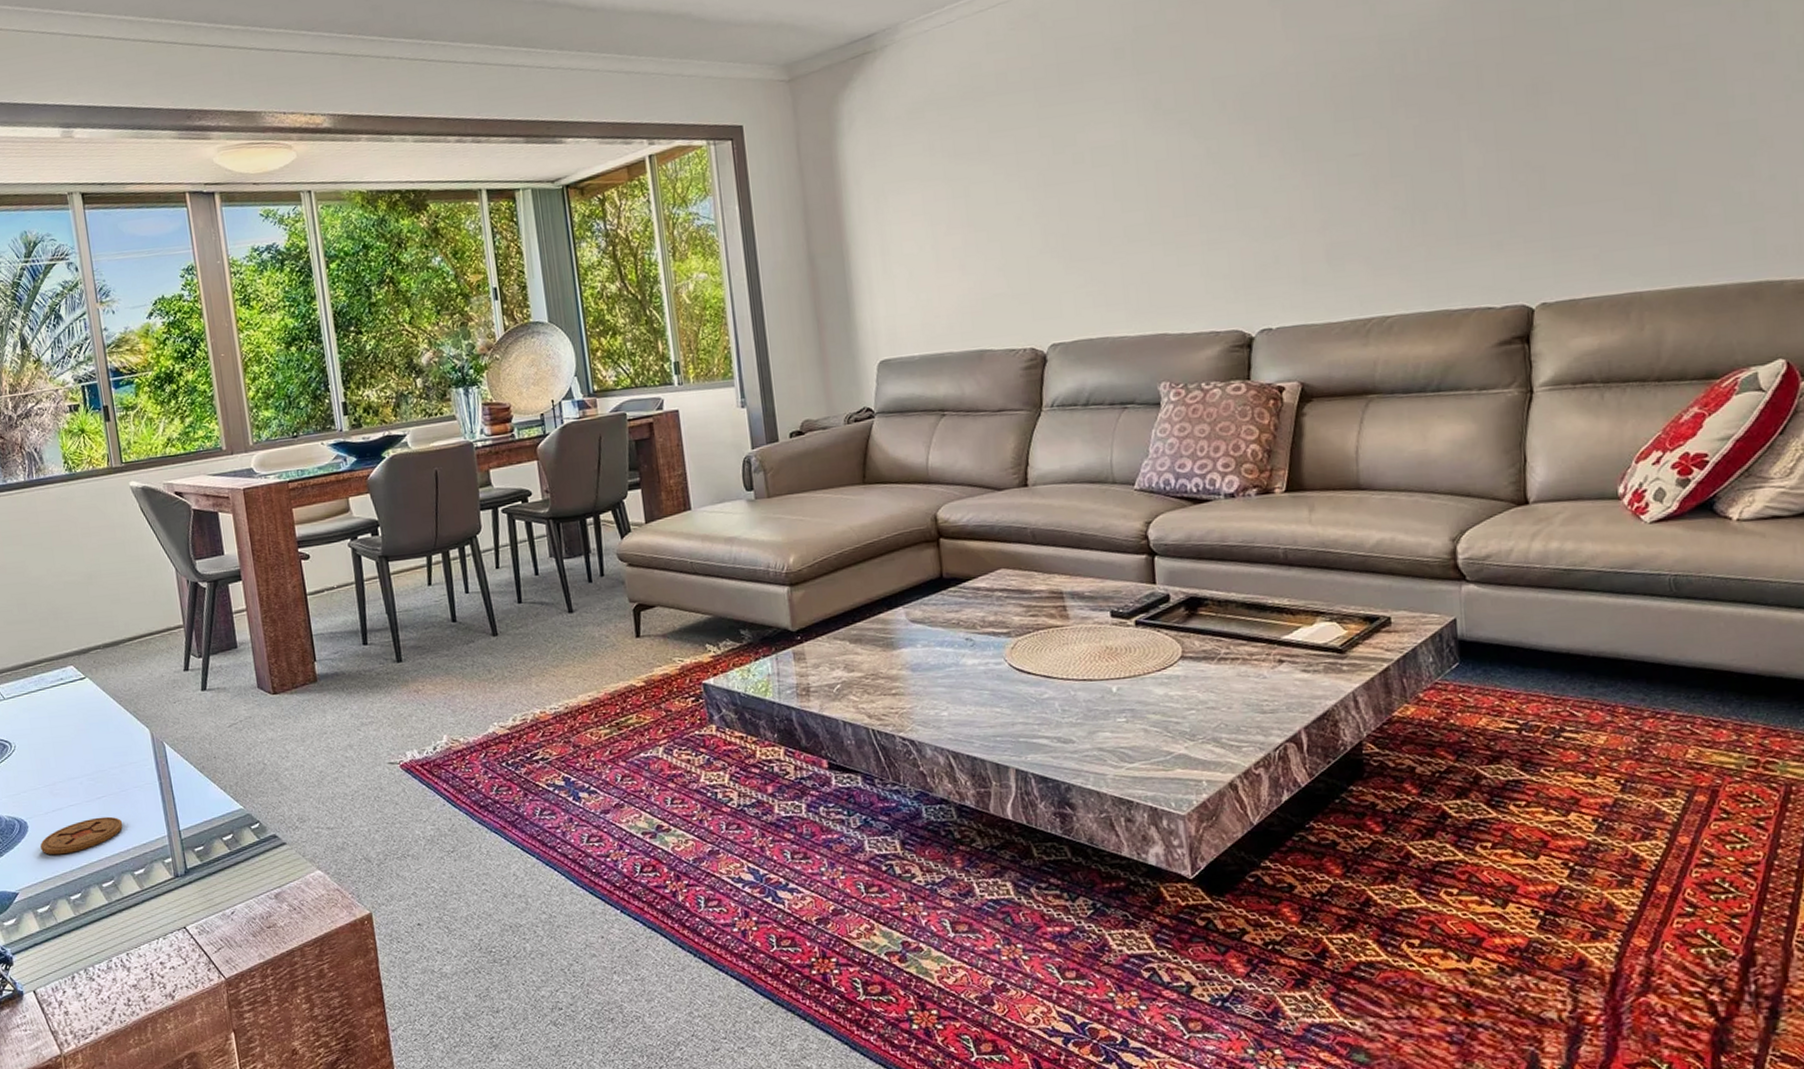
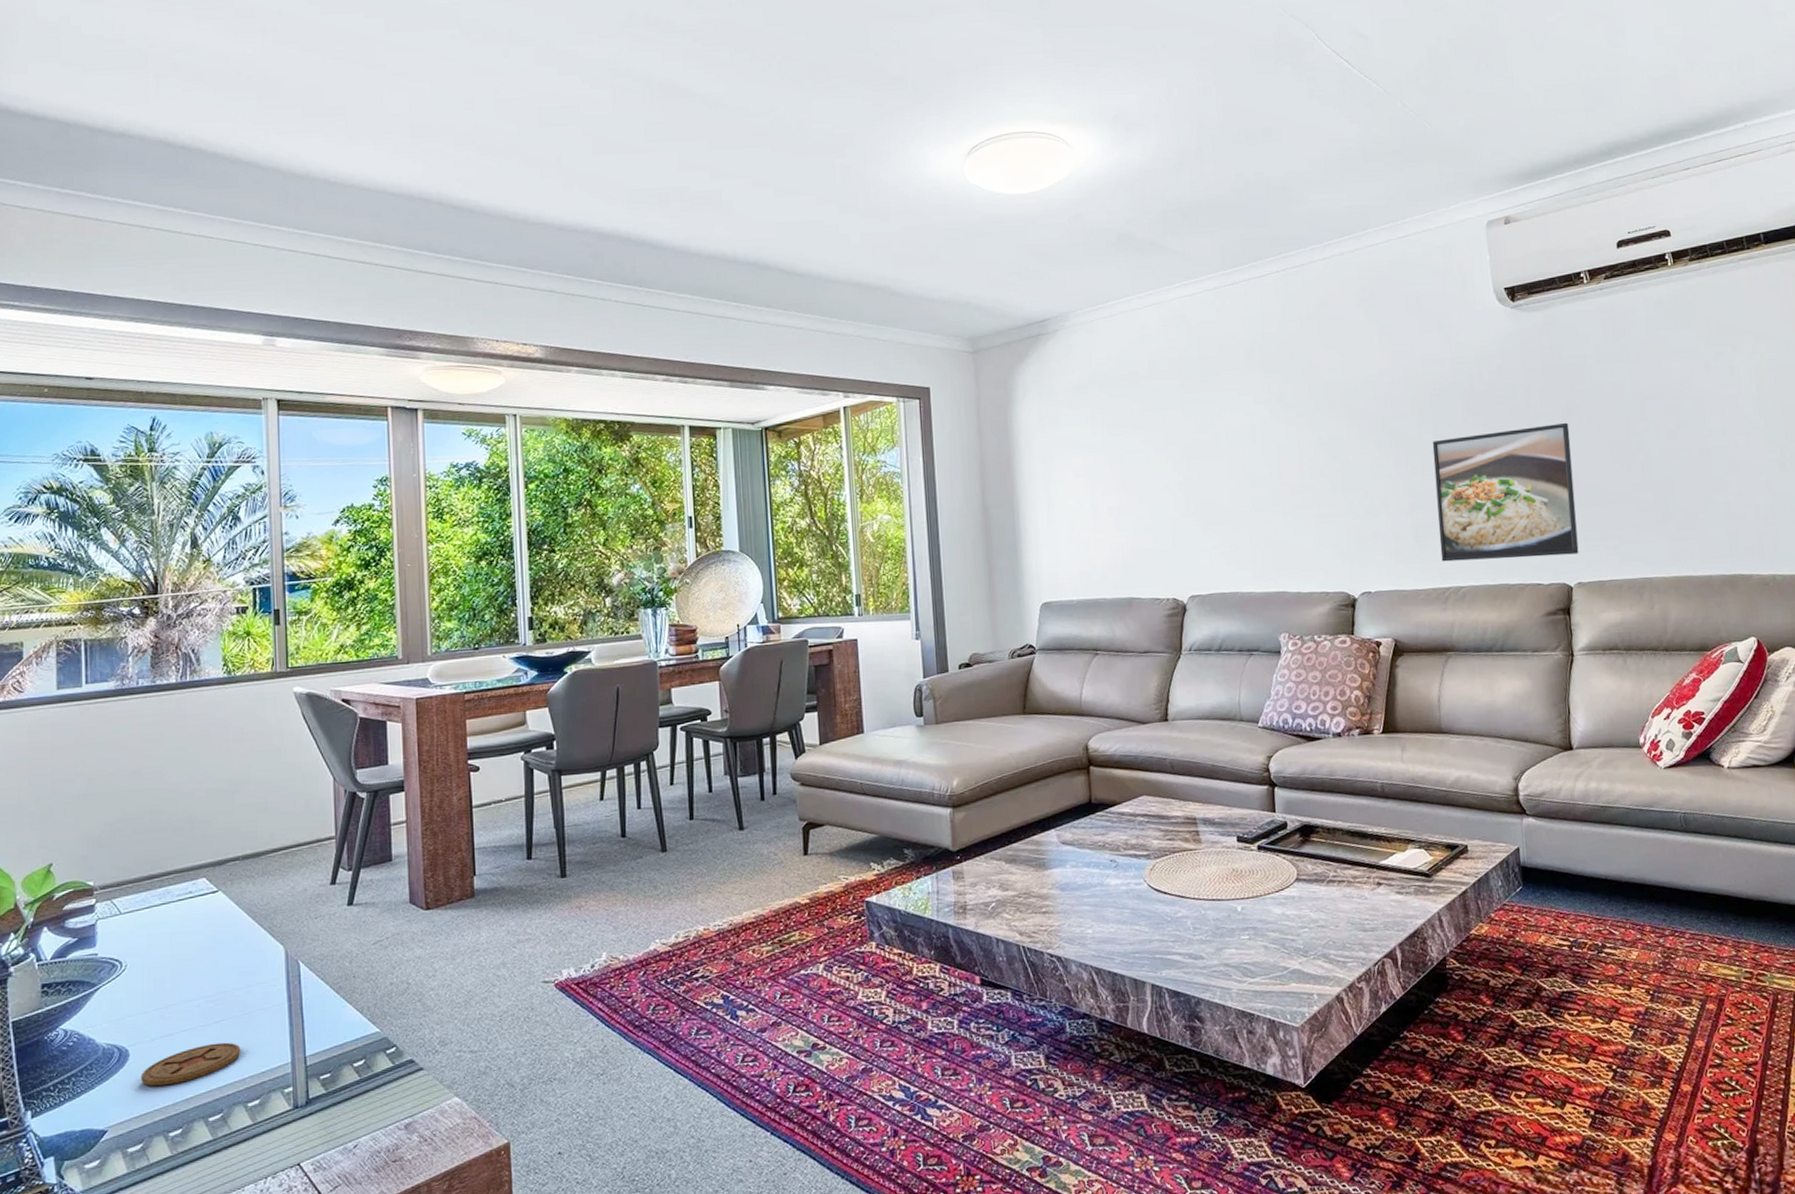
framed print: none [1351,104,1544,288] -> present [1432,422,1579,562]

